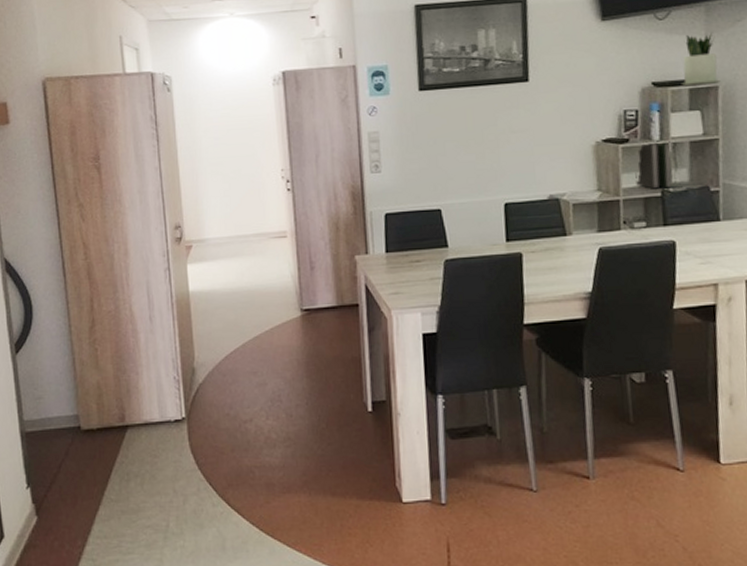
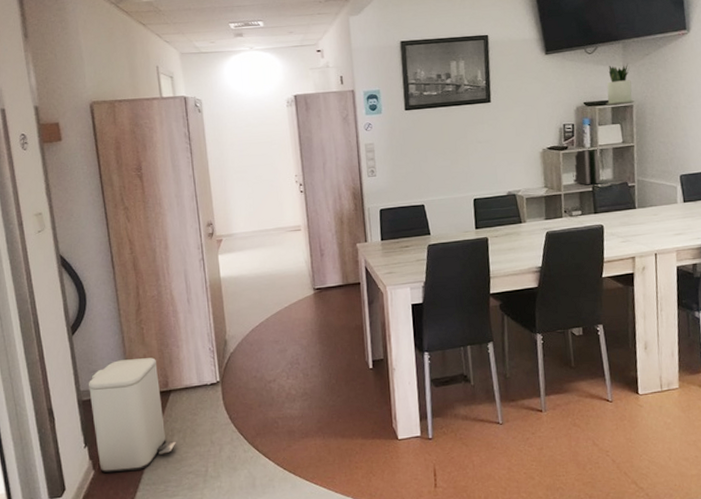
pedal bin: none [33,385,132,521] -> present [89,357,176,474]

